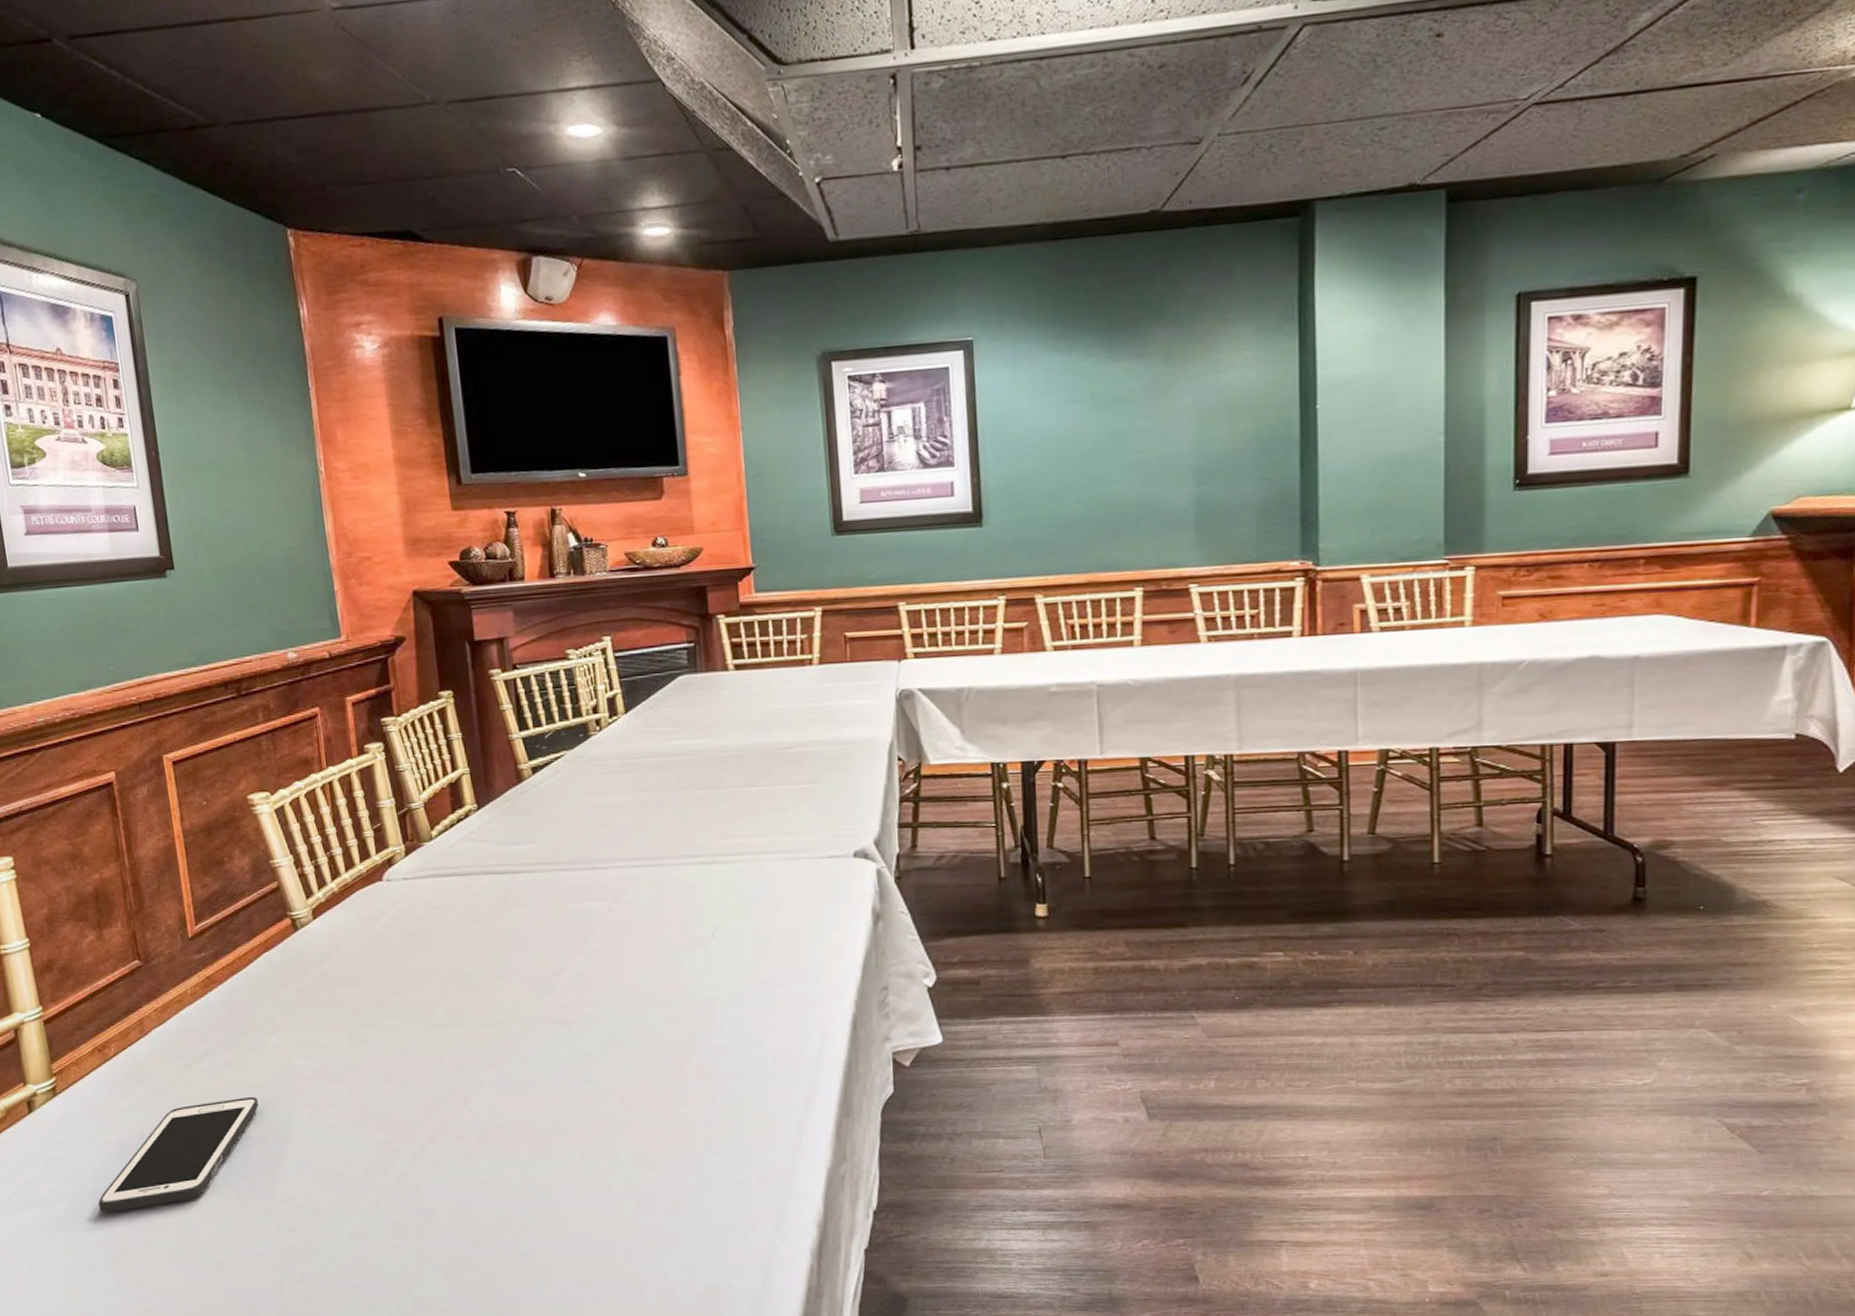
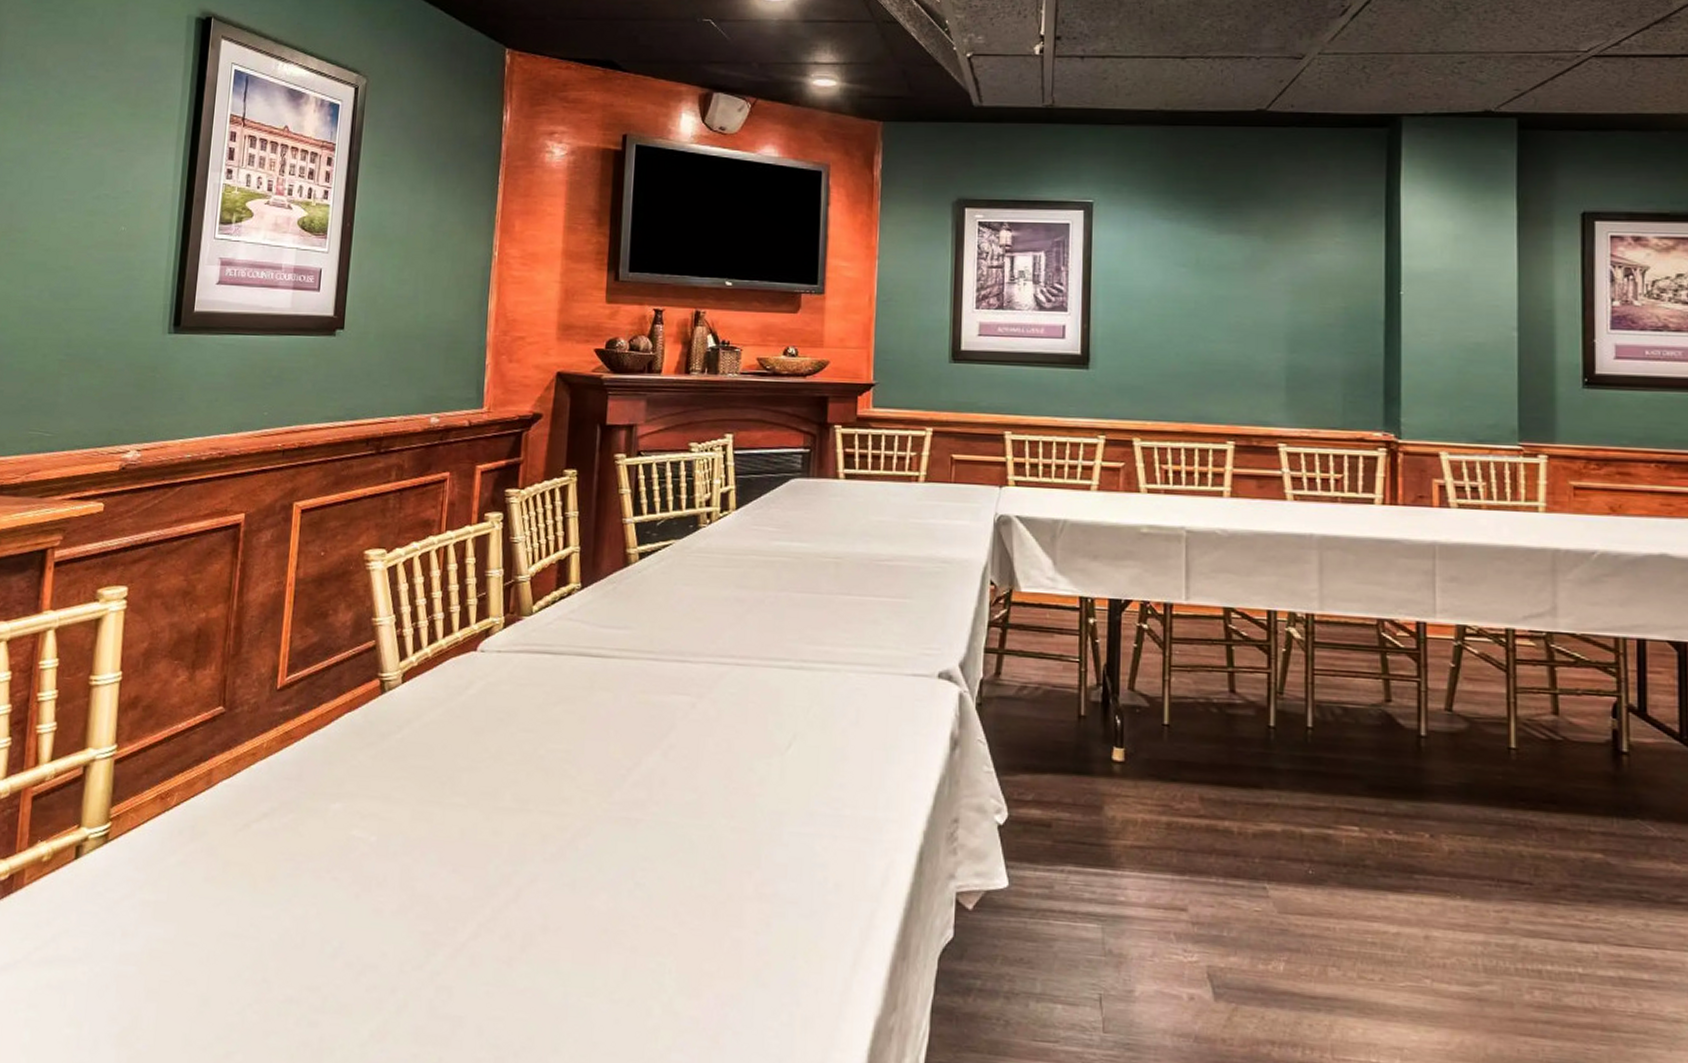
cell phone: present [98,1096,259,1212] -> none [119,866,308,982]

